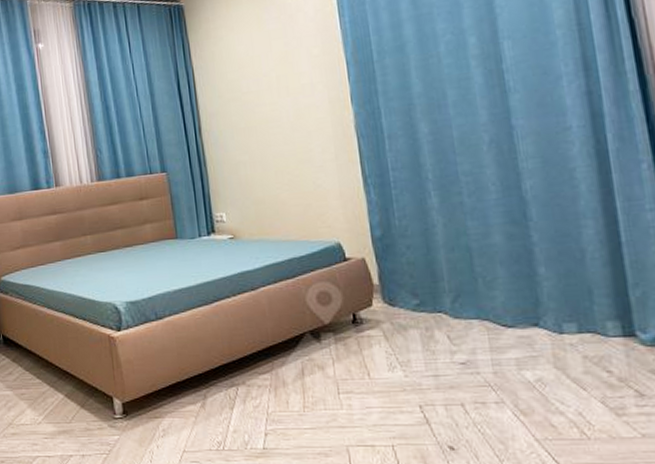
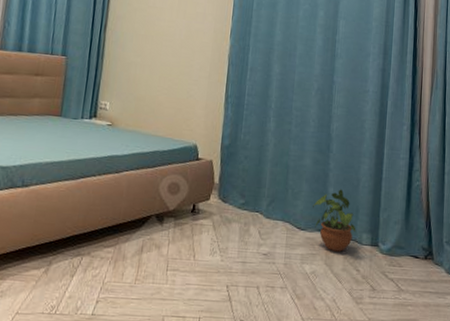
potted plant: none [518,267,595,350] -> present [313,189,356,252]

